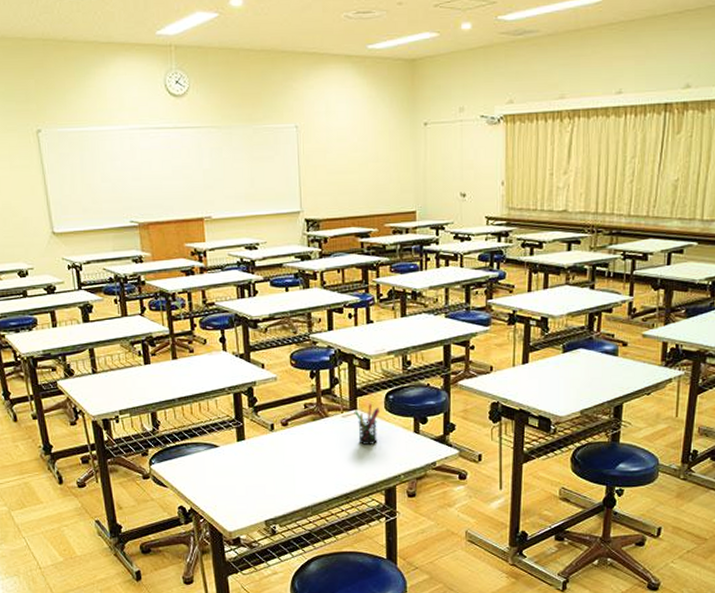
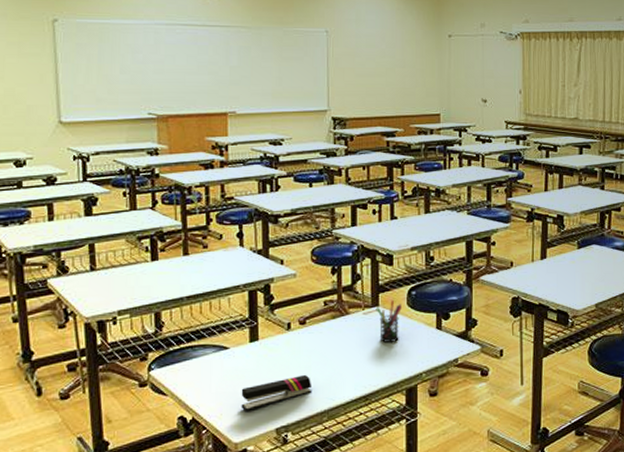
stapler: none [232,472,297,504] -> present [241,374,313,411]

